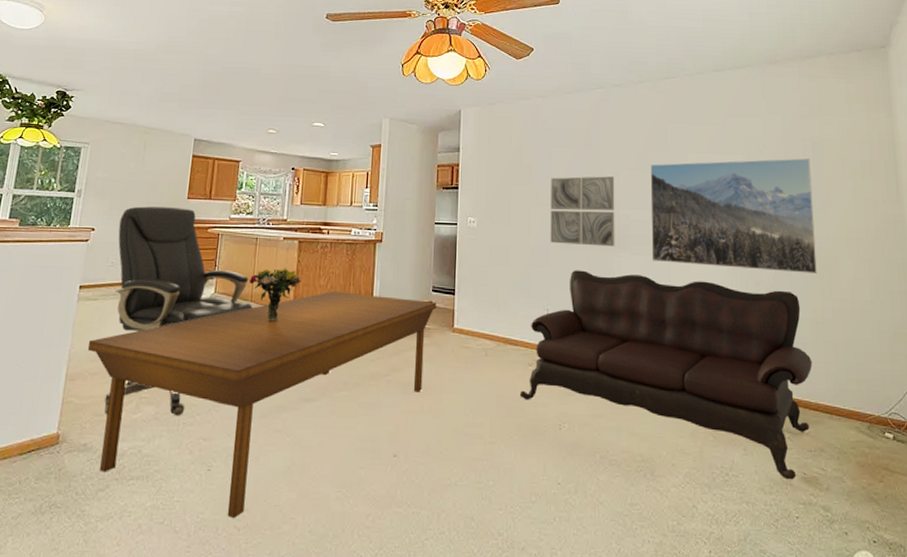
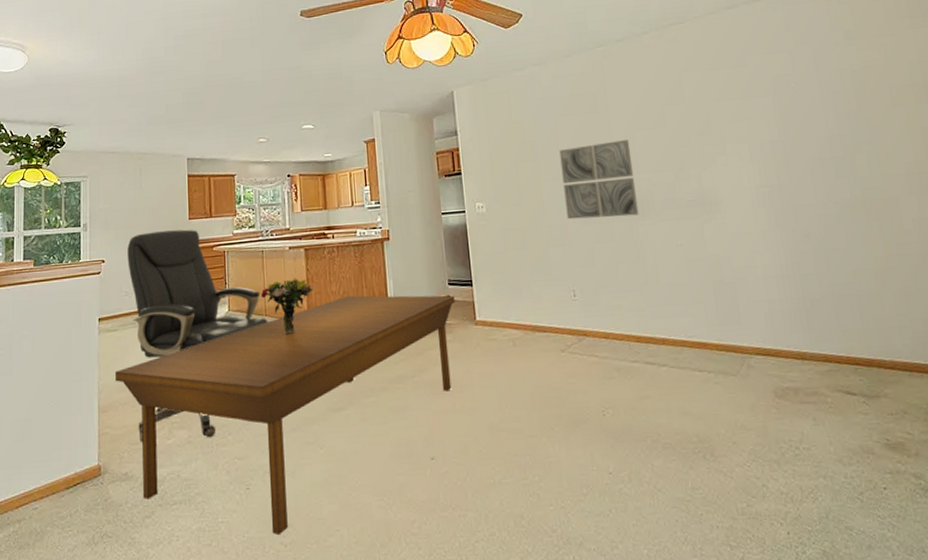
sofa: present [519,270,812,480] -> none [555,240,887,448]
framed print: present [650,158,817,273] -> none [667,90,875,226]

